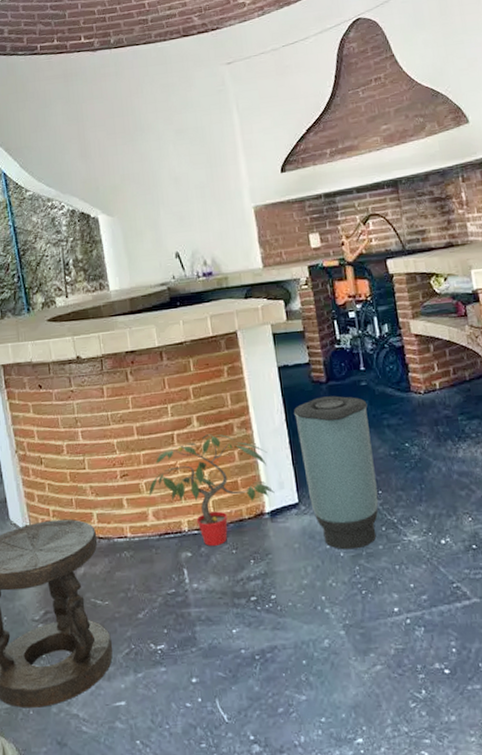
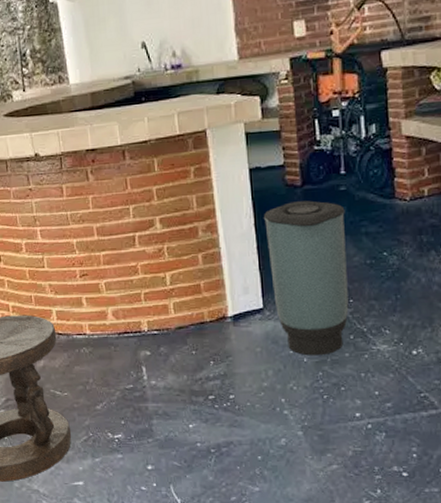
potted plant: present [149,434,275,546] -> none [108,237,239,346]

